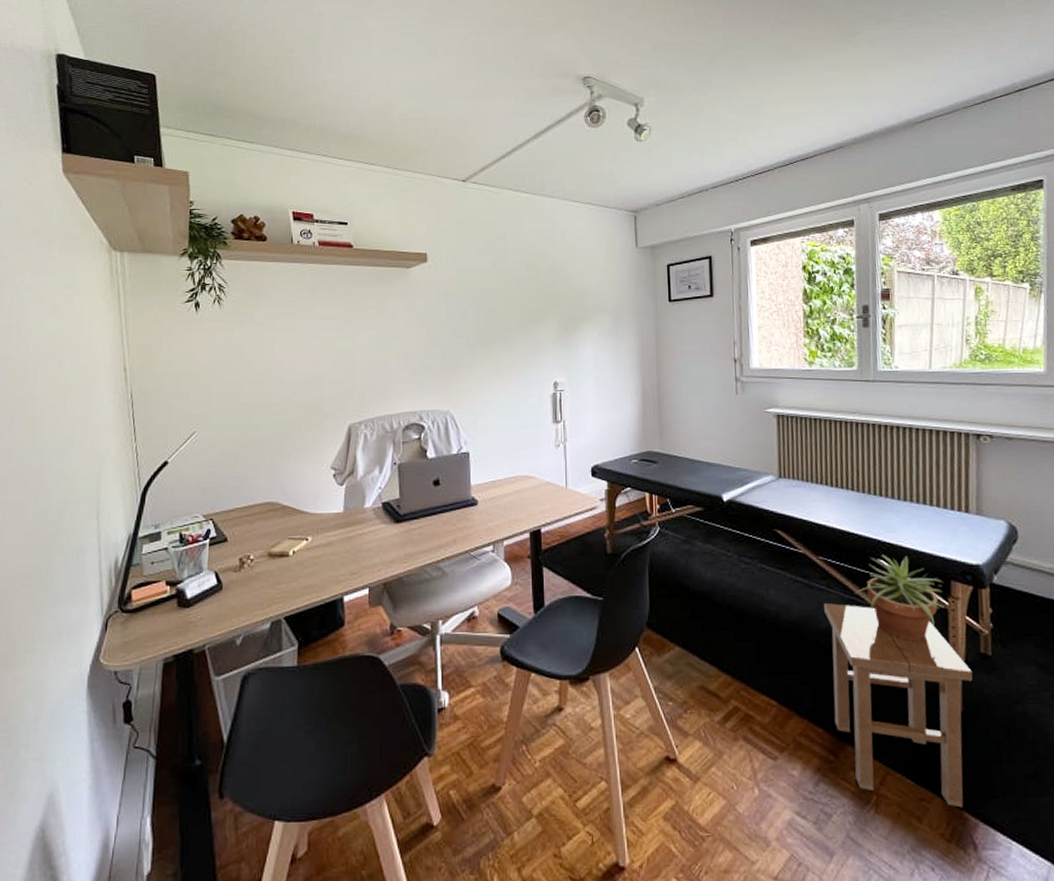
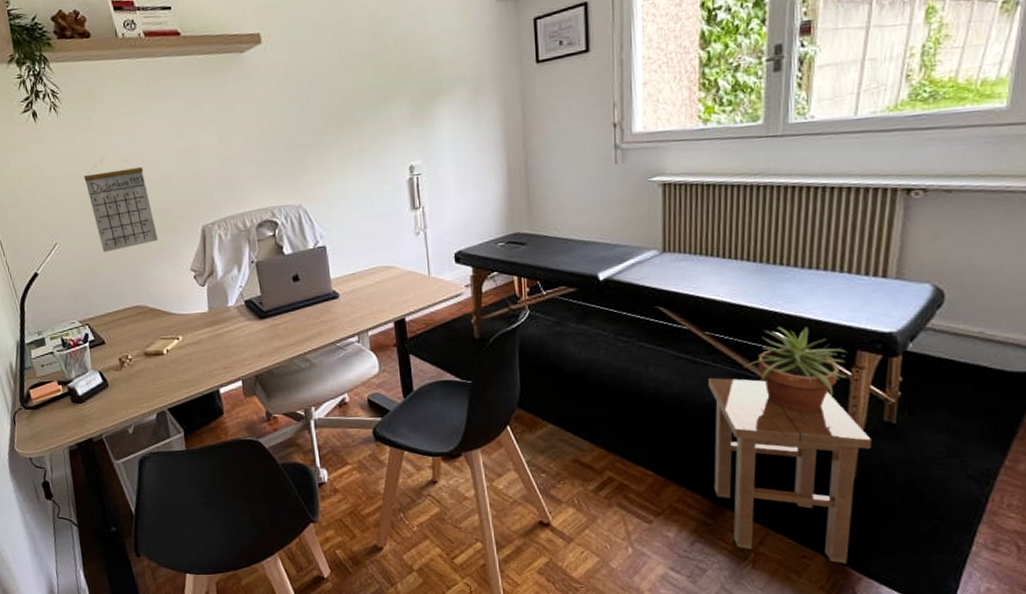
calendar: none [236,353,302,444] -> present [84,159,158,252]

